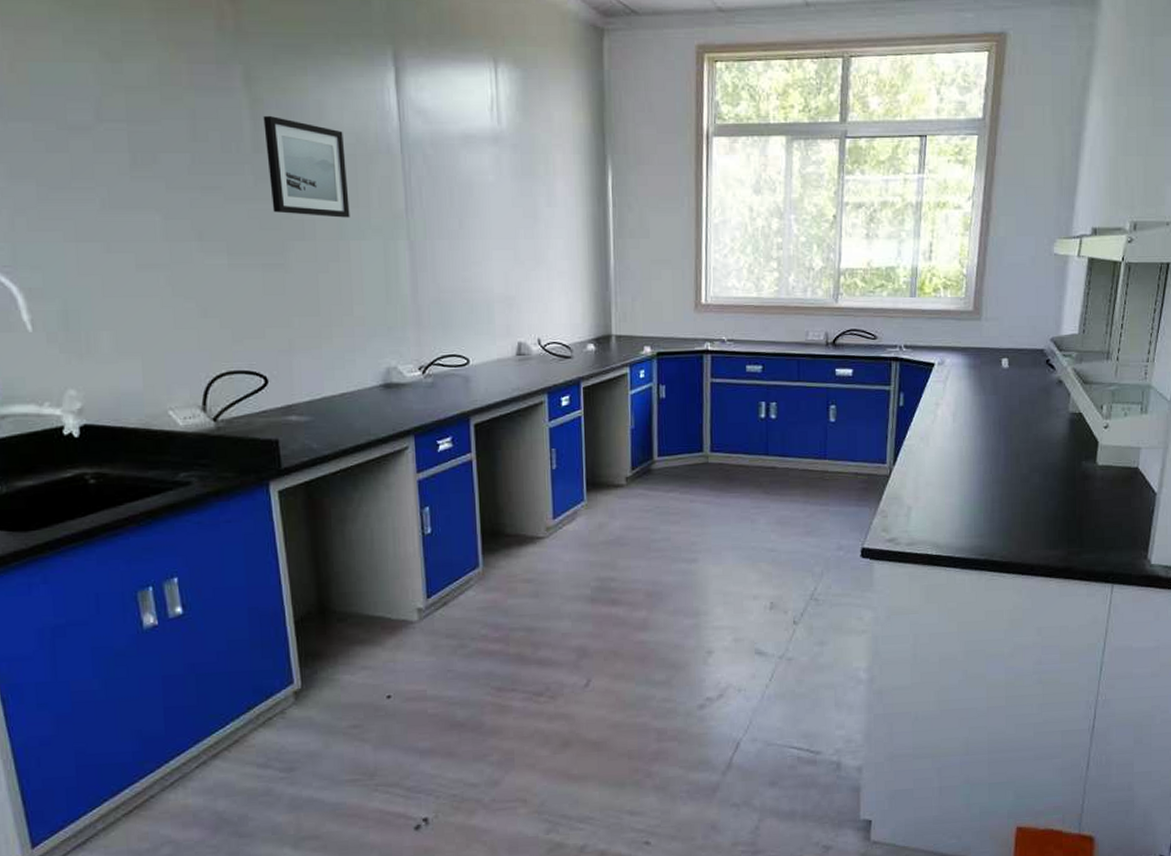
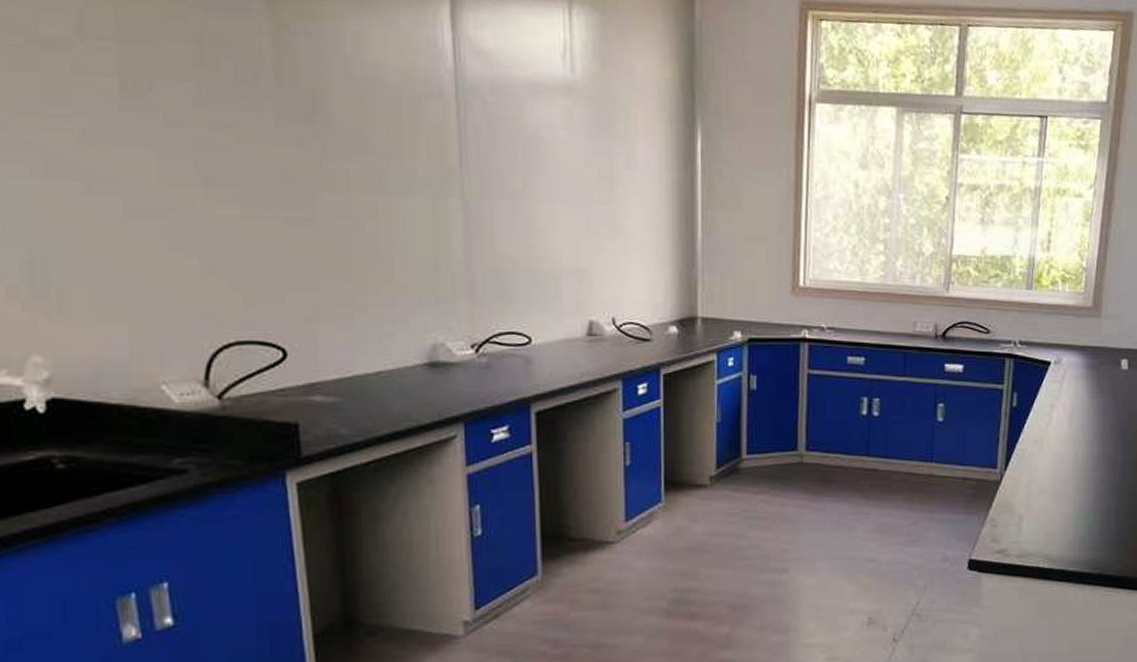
wall art: present [263,115,350,218] -> none [288,44,392,169]

